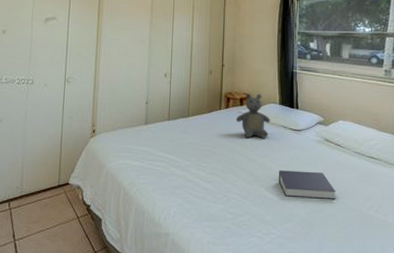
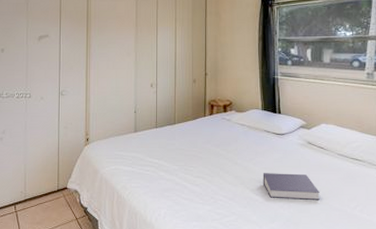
teddy bear: present [235,93,271,138] -> none [220,100,254,142]

